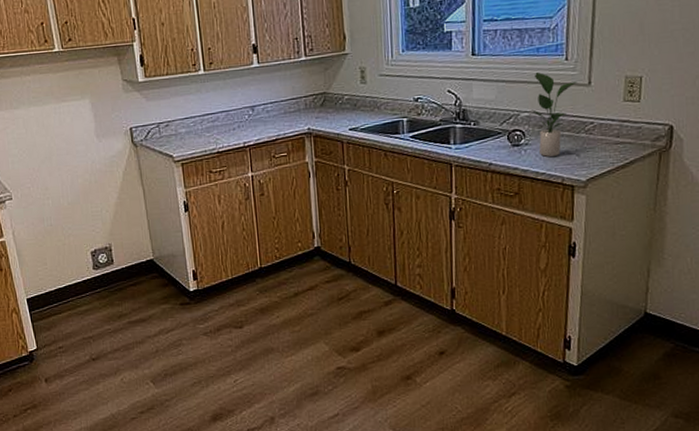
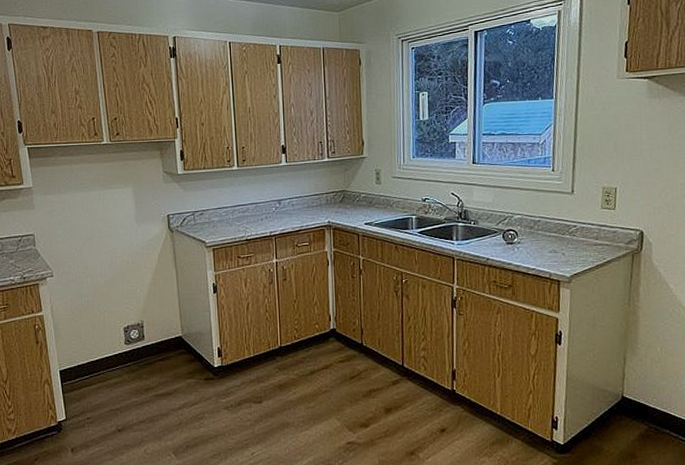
potted plant: present [532,71,577,158] -> none [523,180,562,255]

